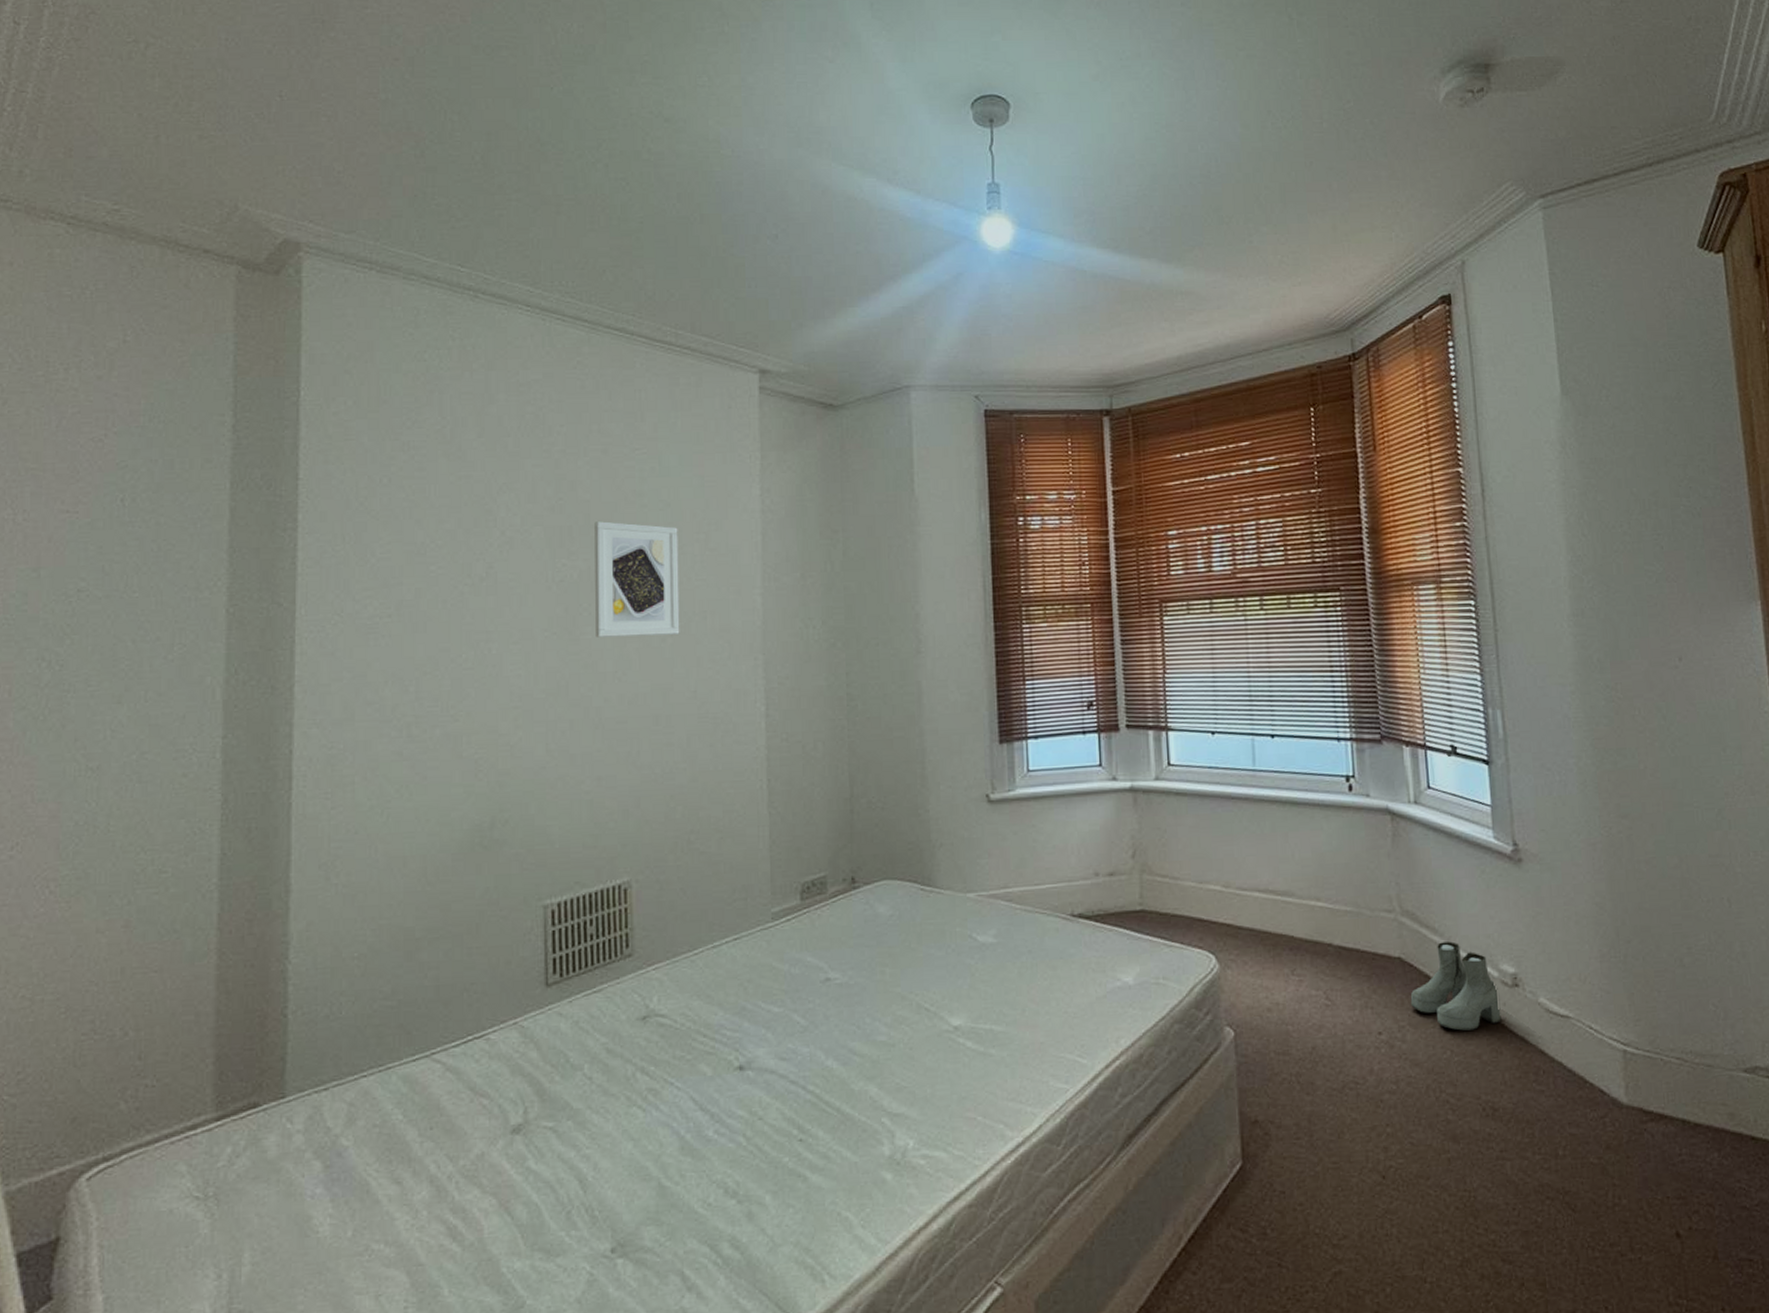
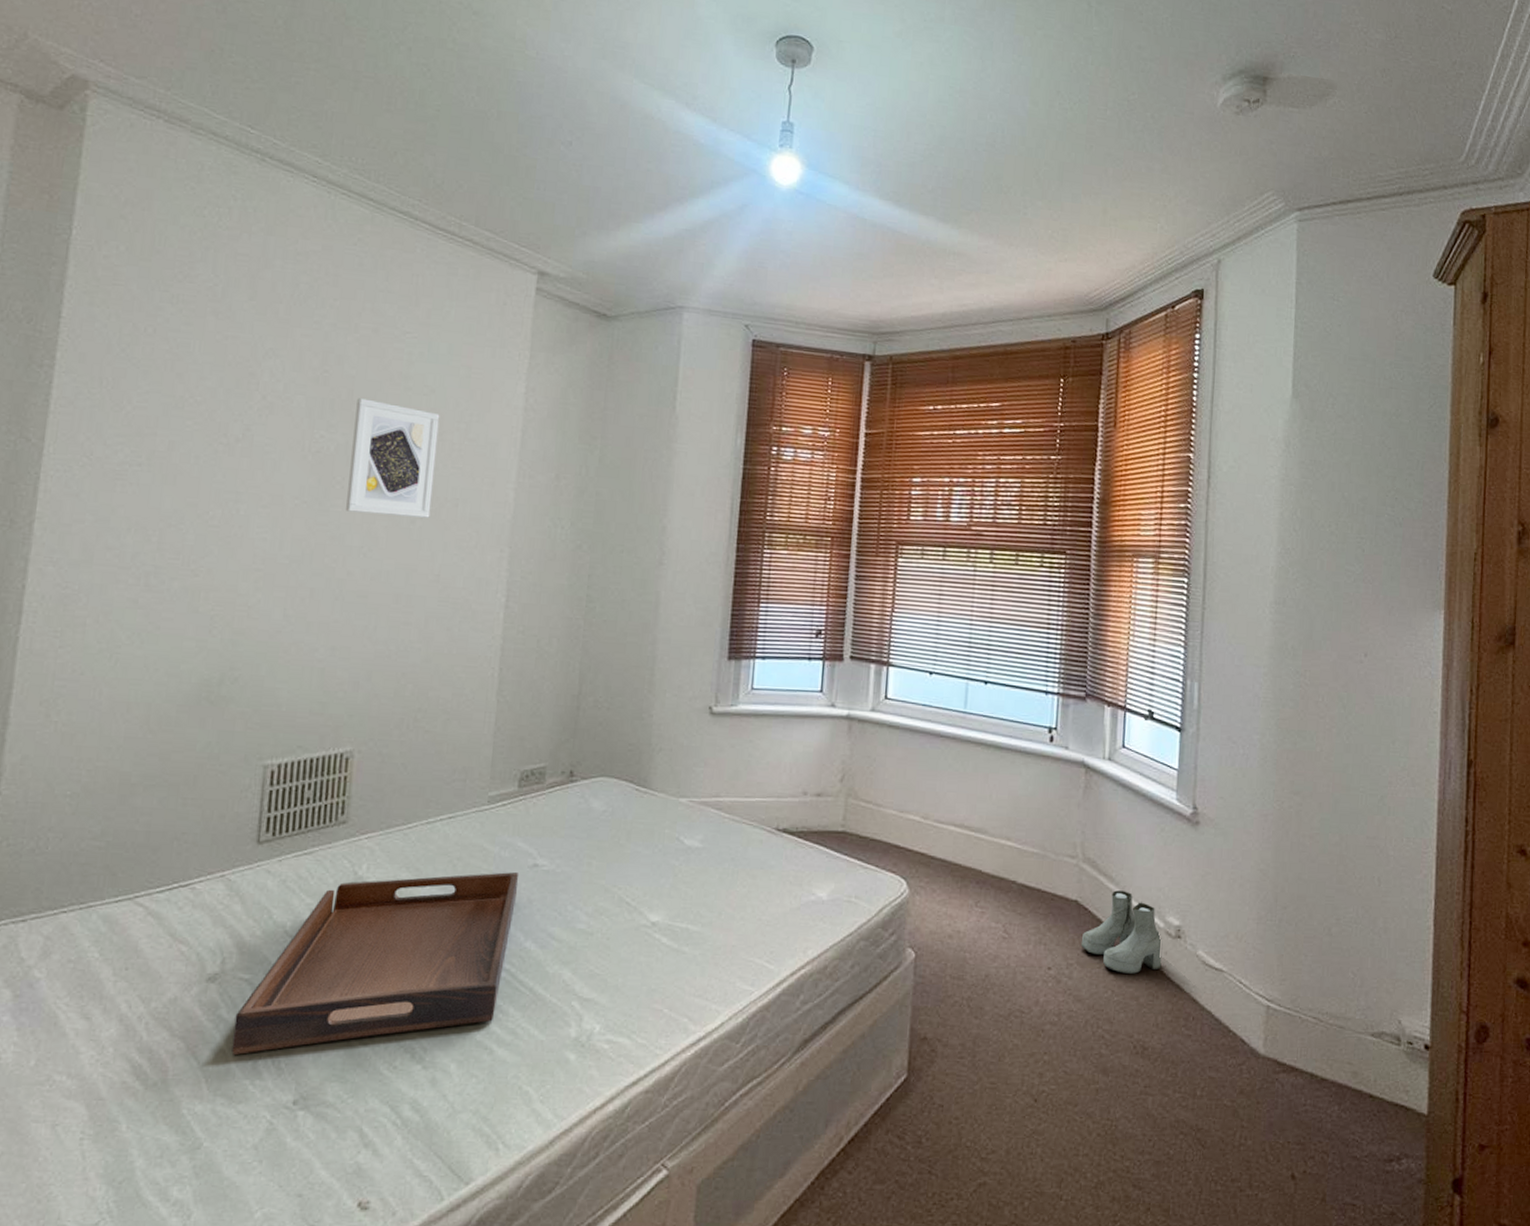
serving tray: none [544,989,813,1206] -> present [231,872,519,1055]

